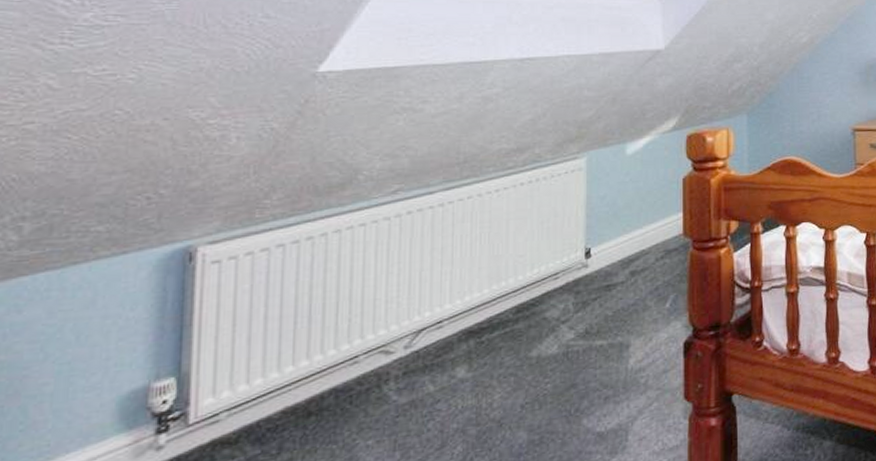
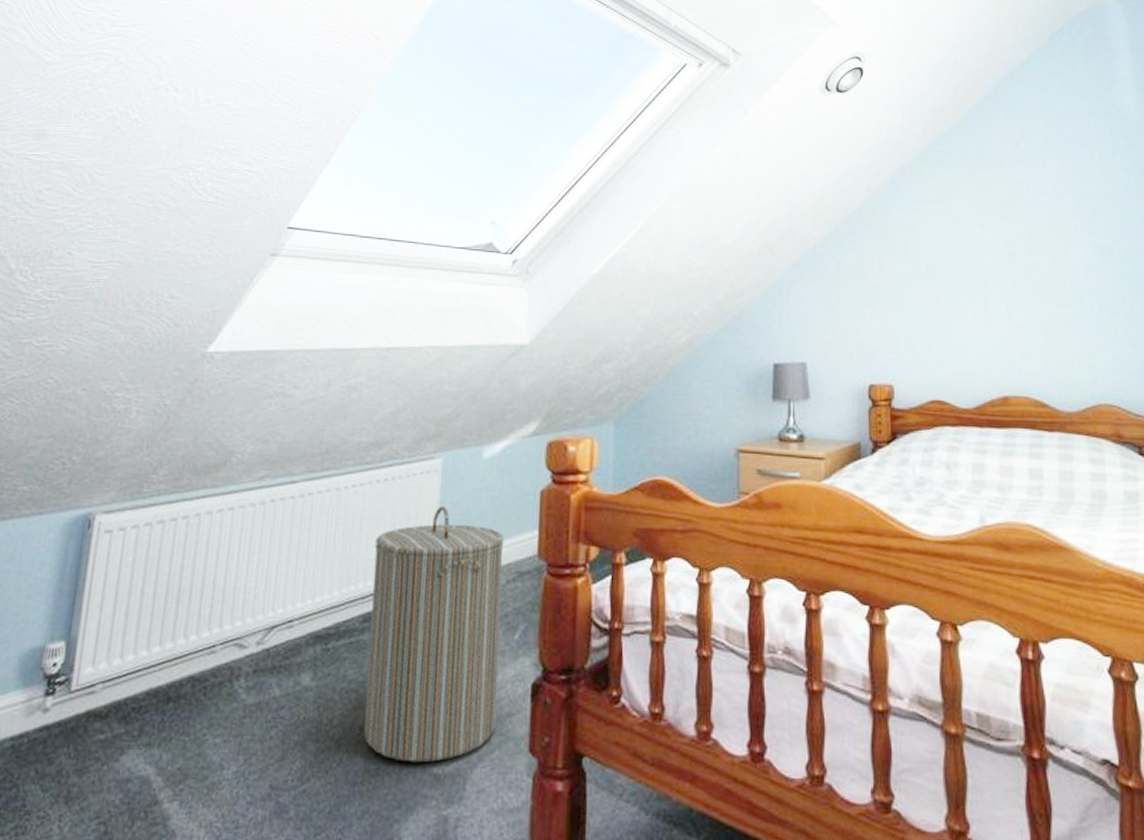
laundry hamper: none [523,200,652,428] -> present [363,506,504,763]

